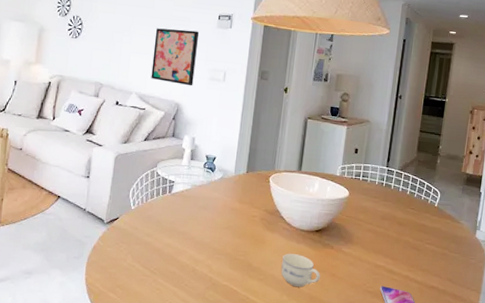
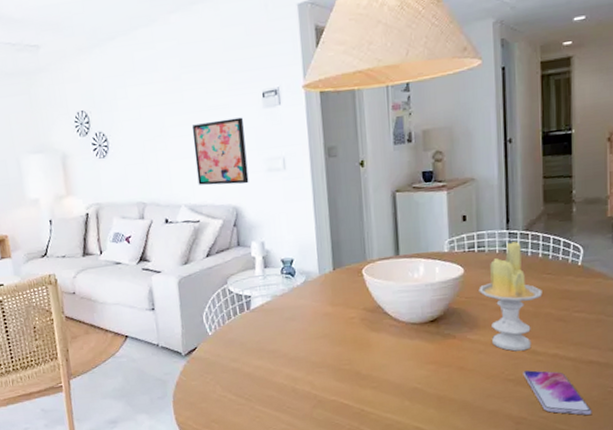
cup: present [281,253,321,288] -> none [395,351,446,389]
candle: none [357,177,405,269] -> present [478,241,542,351]

